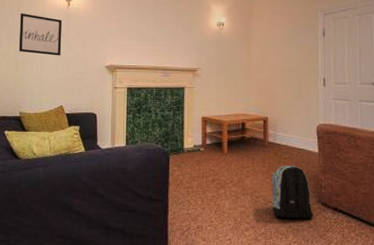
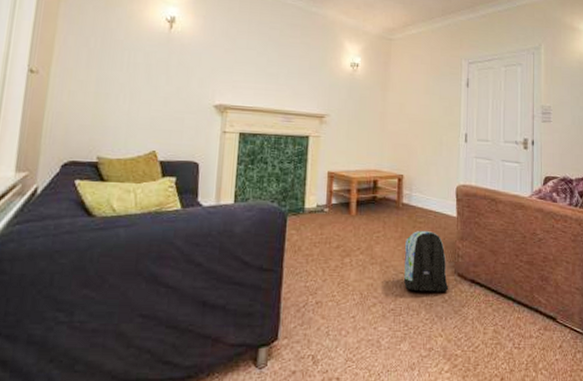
wall art: present [19,13,63,56] -> none [101,32,162,89]

